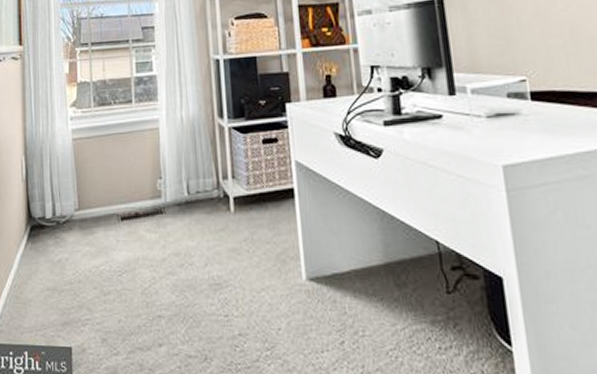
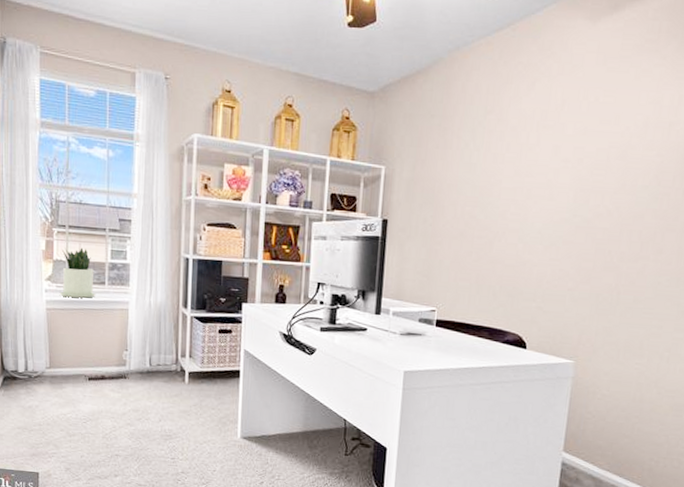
planter: none [85,65,124,124] -> present [59,247,97,299]

